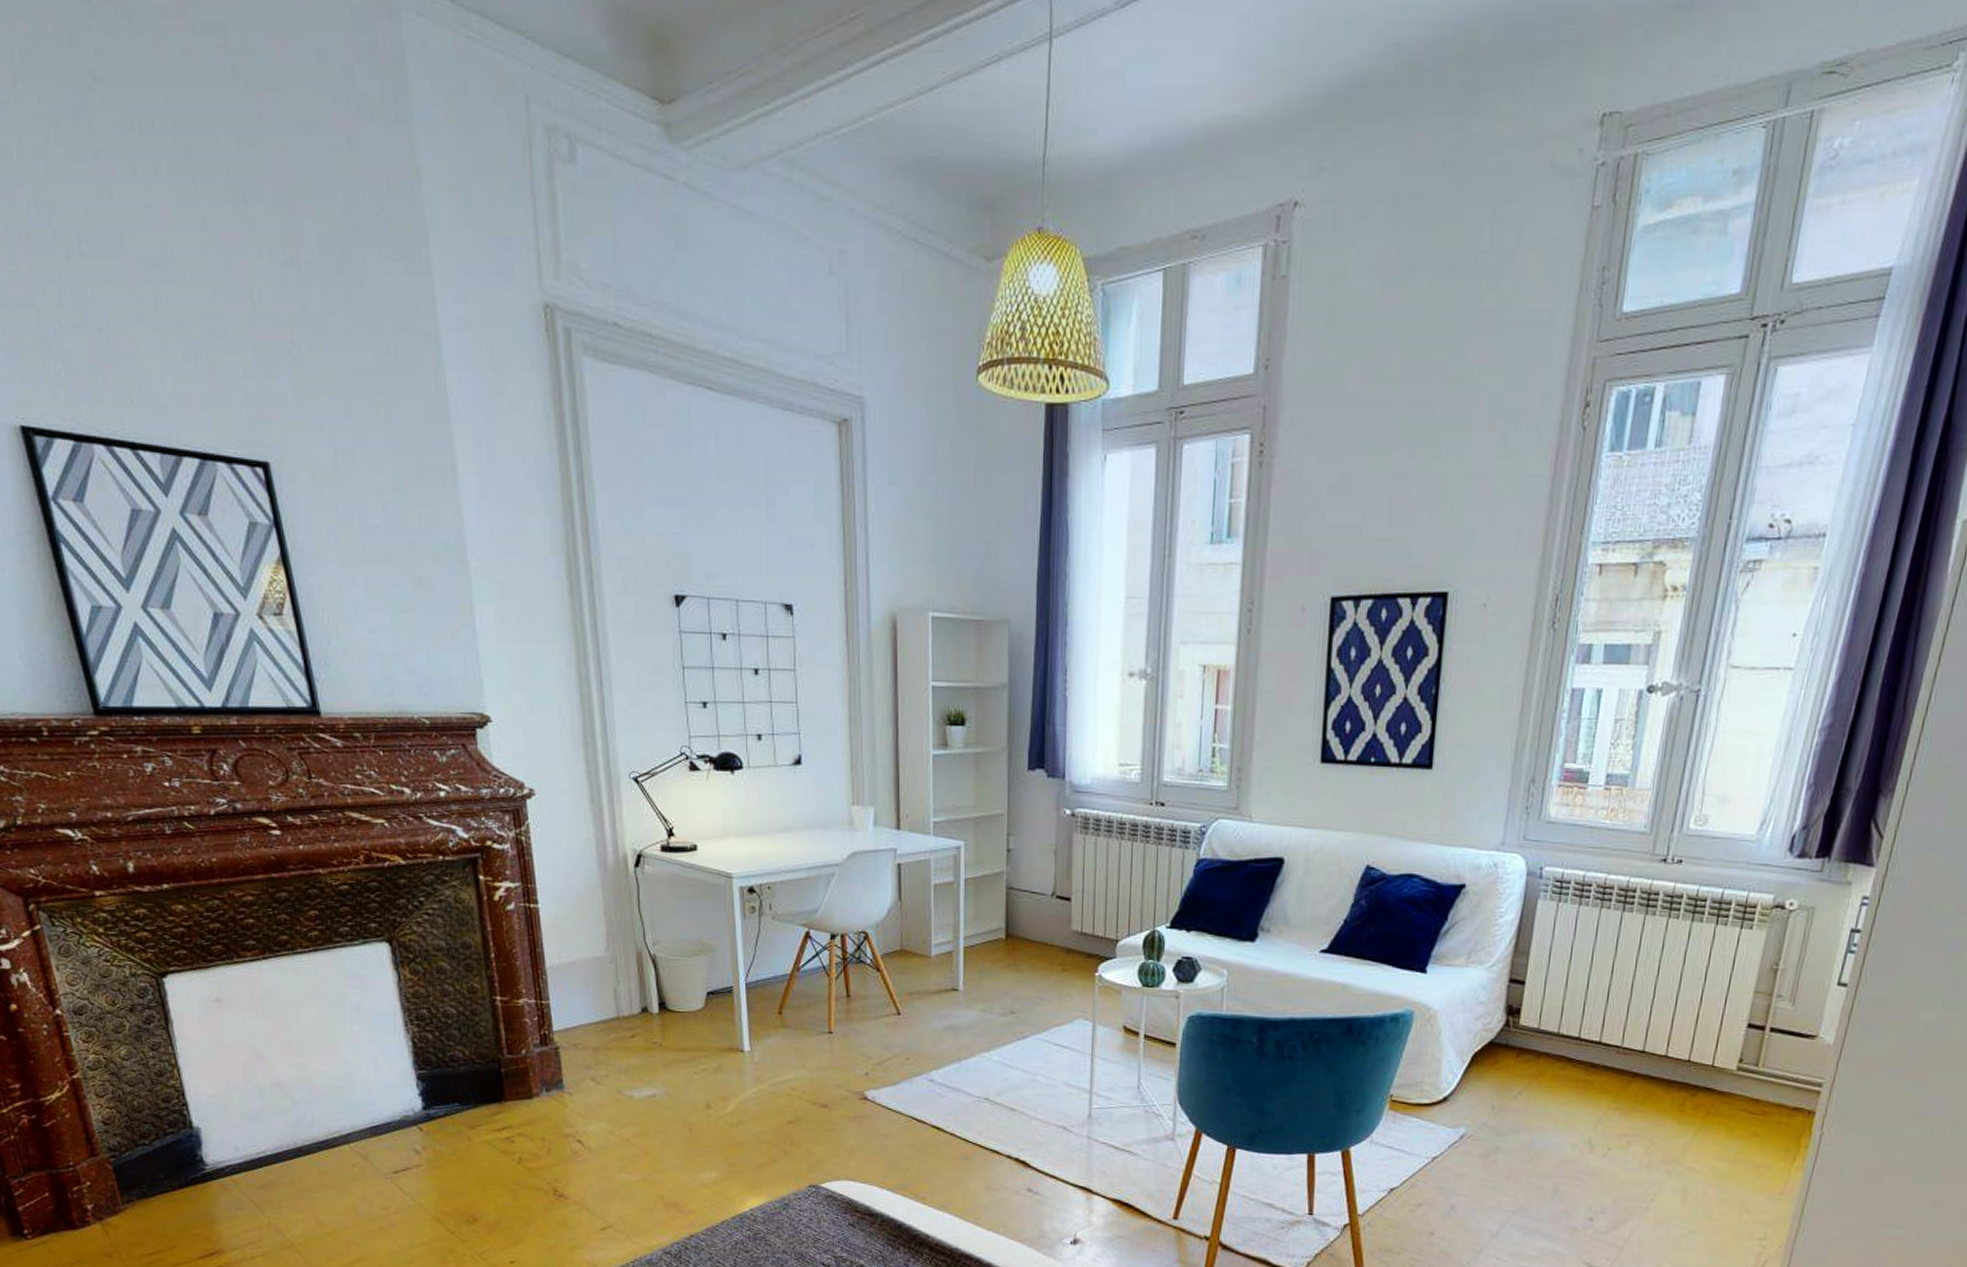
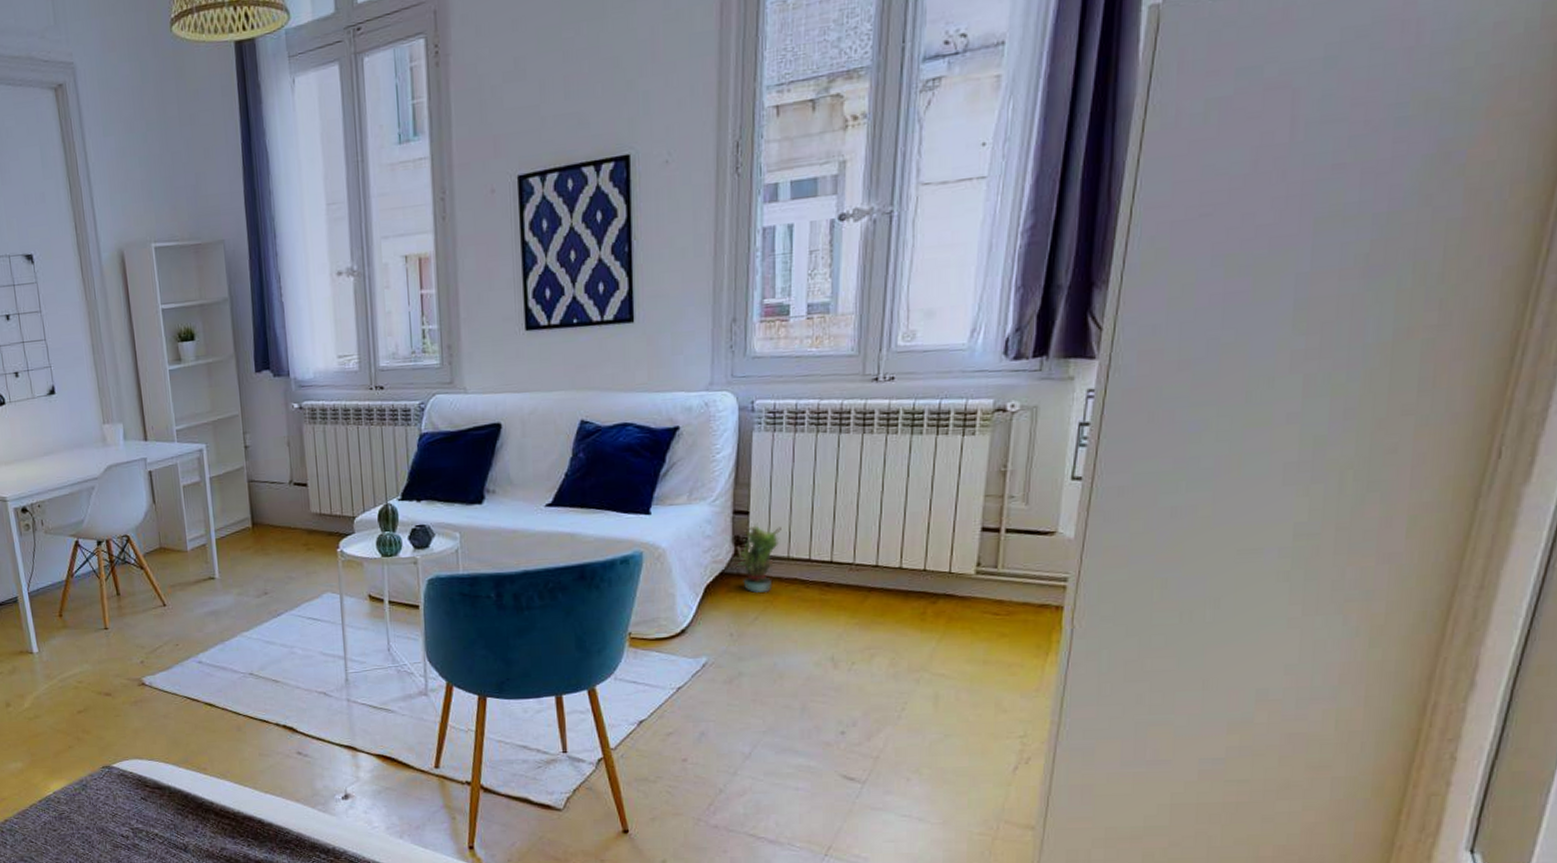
potted plant: none [1502,995,1555,1068] -> present [732,524,781,593]

